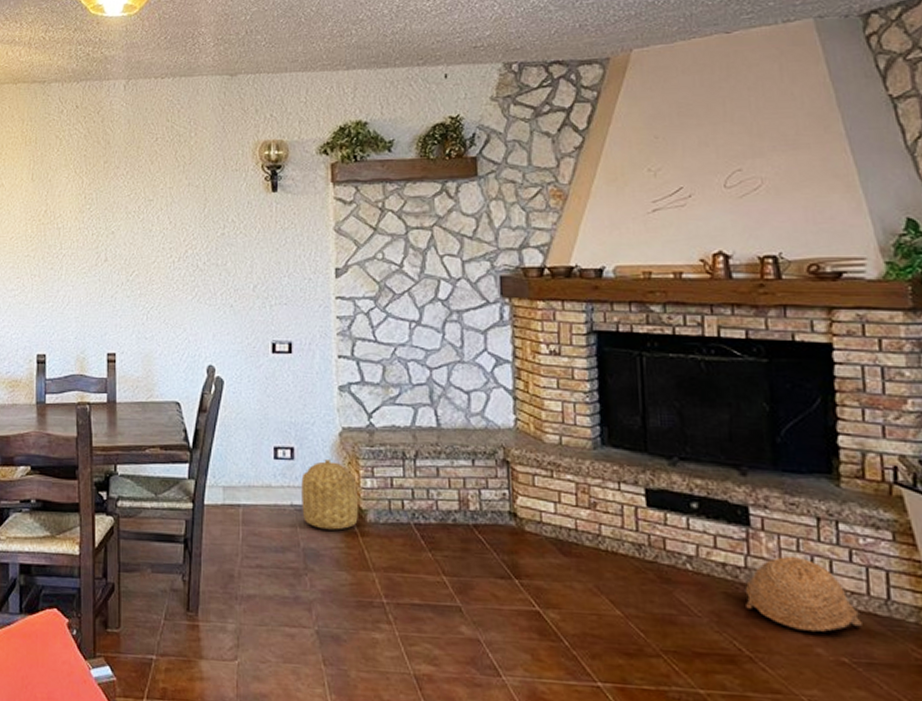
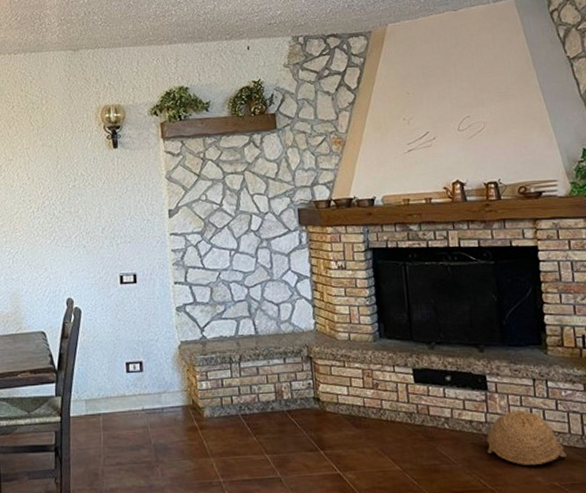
basket: present [301,460,358,530] -> none [149,369,197,427]

